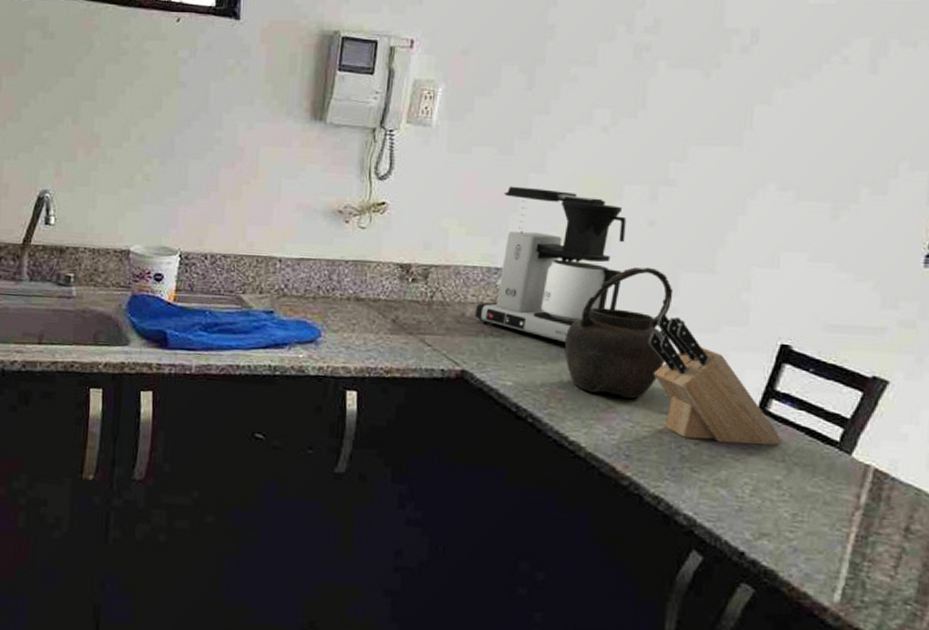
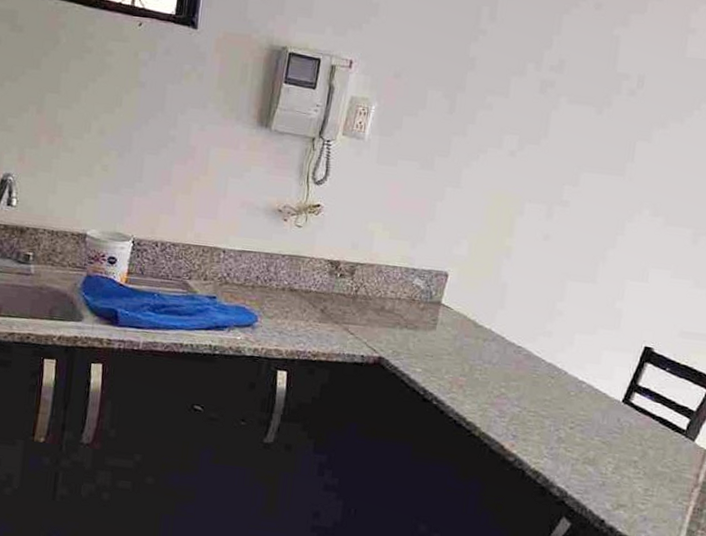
coffee maker: present [474,186,627,342] -> none [392,197,526,336]
kettle: present [565,267,685,399] -> none [467,275,569,388]
knife block: present [649,313,783,445] -> none [538,315,642,431]

